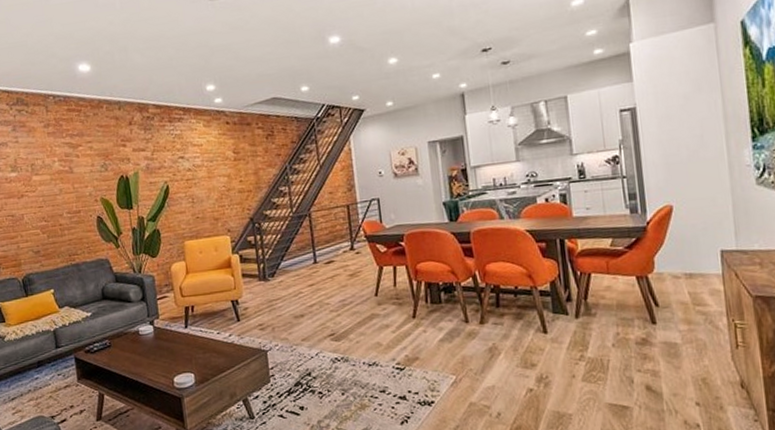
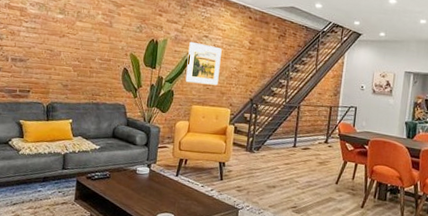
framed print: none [164,166,209,216] -> present [185,41,222,86]

